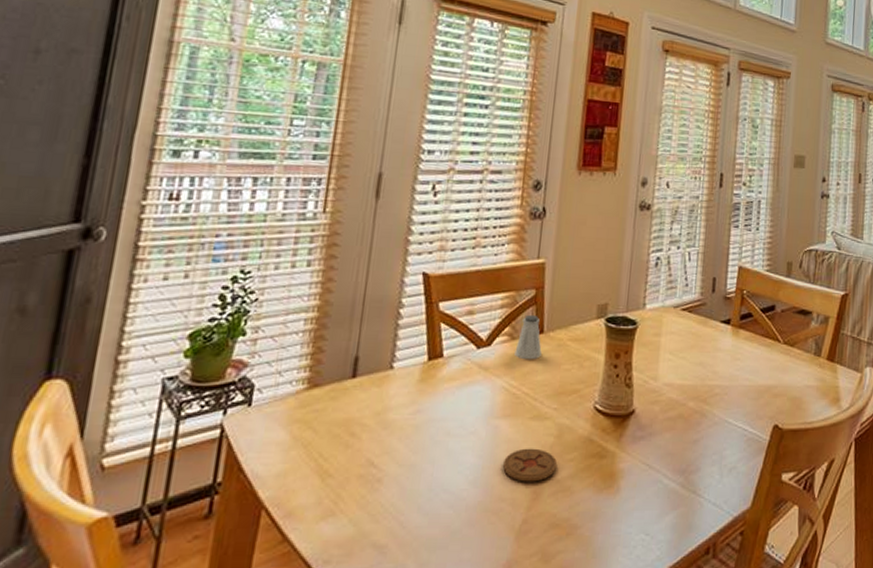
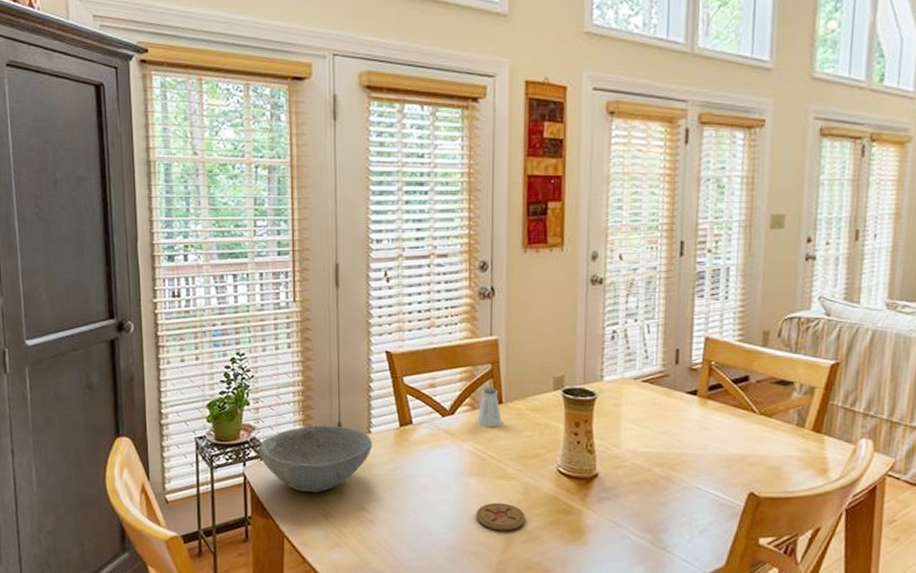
bowl: none [248,359,394,447] -> present [259,424,373,493]

